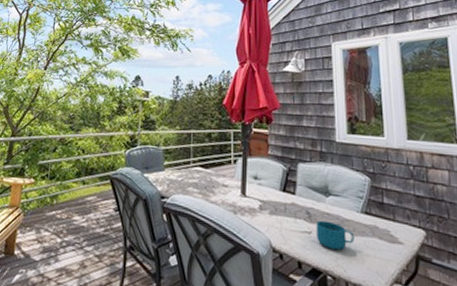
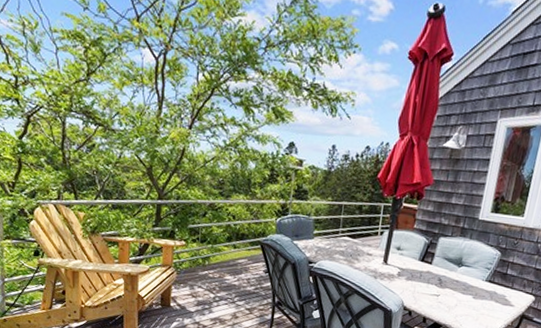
cup: present [316,220,354,250] -> none [443,286,475,309]

